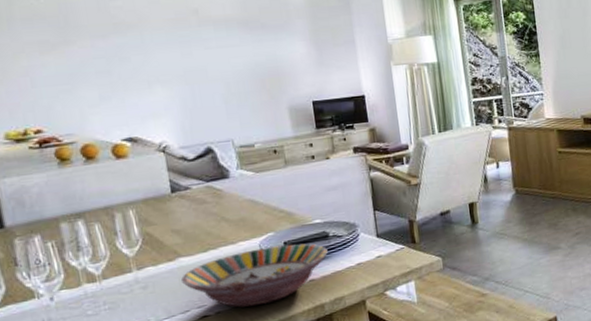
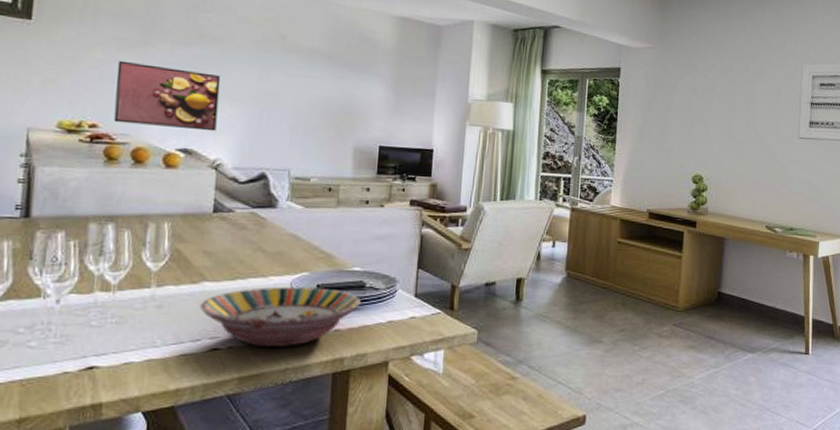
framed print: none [44,60,154,125] -> present [113,60,221,132]

